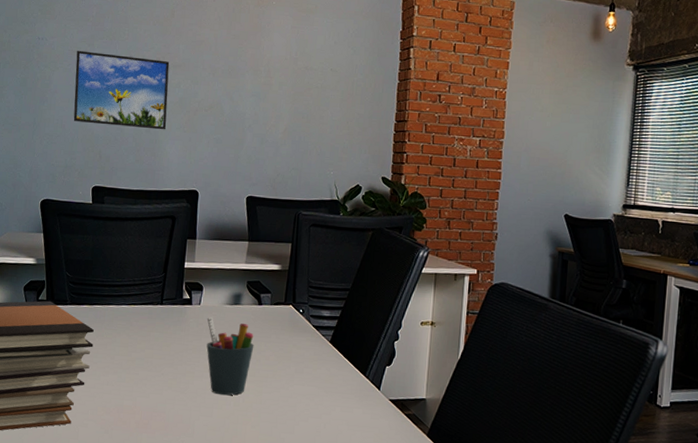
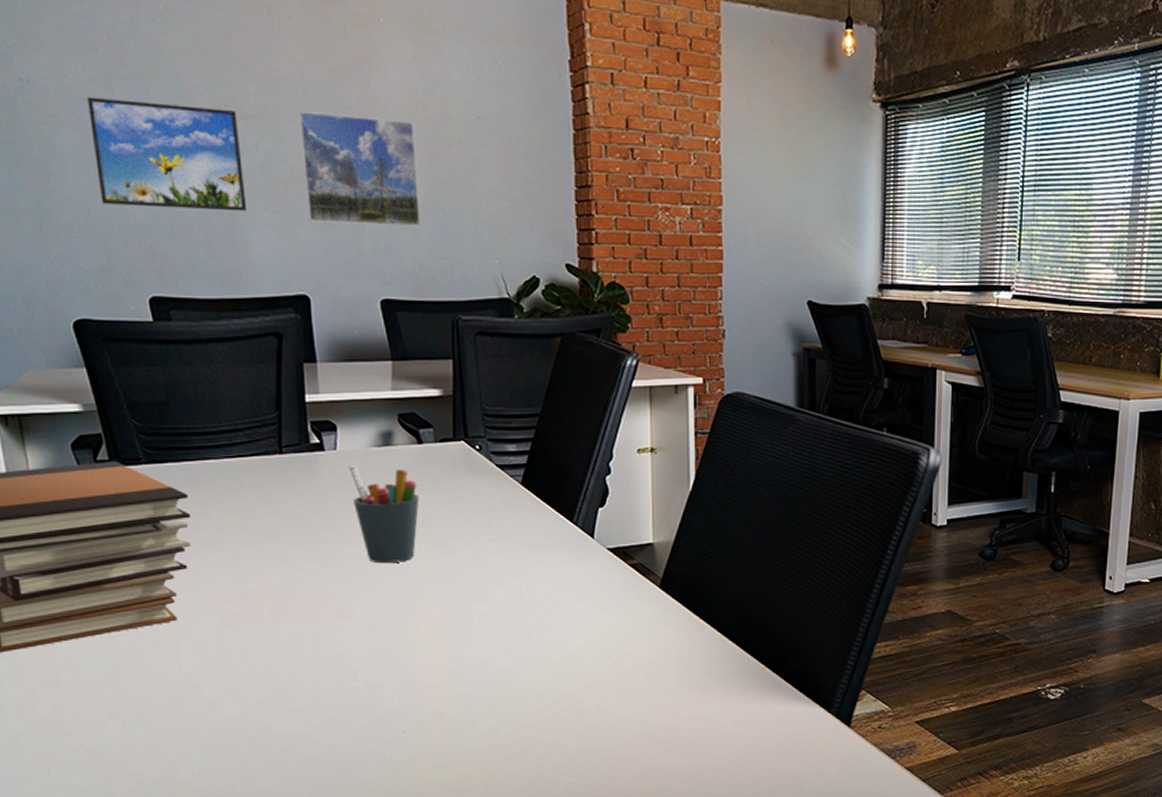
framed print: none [205,63,287,146] -> present [299,112,422,227]

